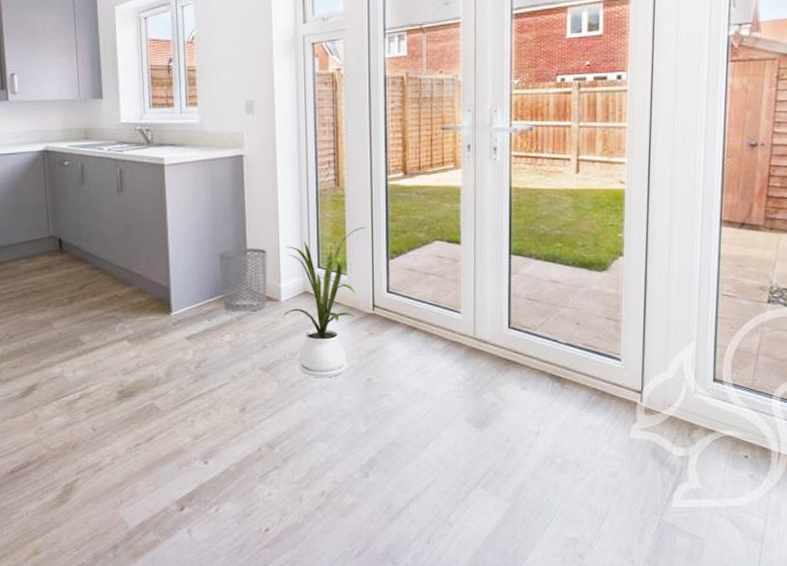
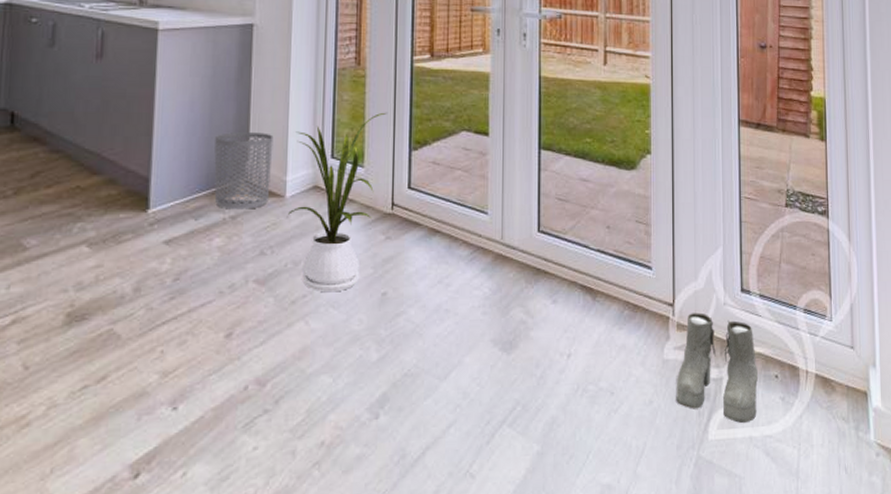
boots: none [641,399,727,496] -> present [676,312,759,424]

